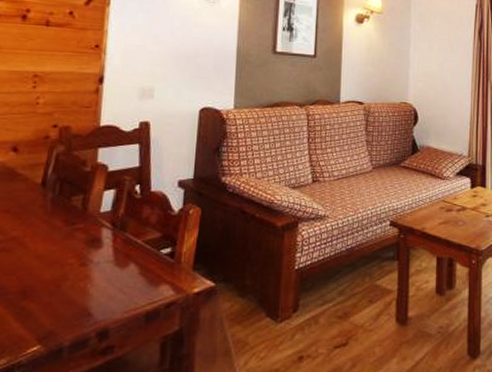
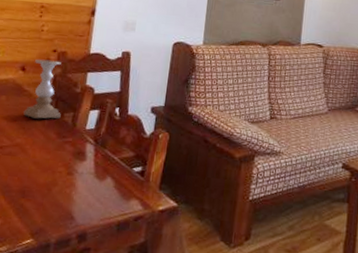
candle holder: none [19,136,68,206] -> present [23,59,61,119]

